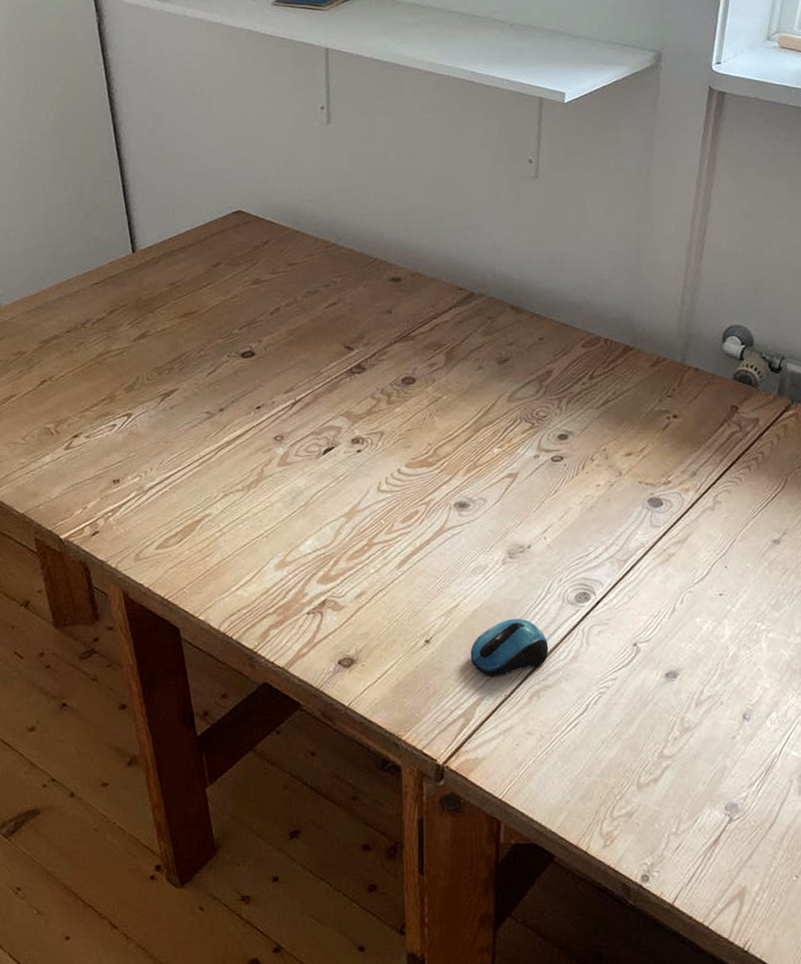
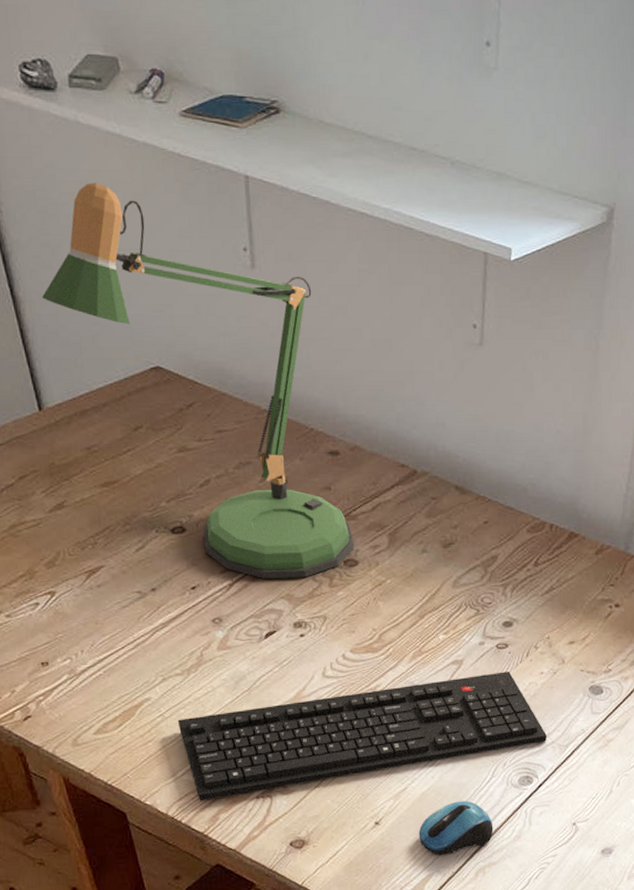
desk lamp: none [144,62,412,397] -> present [42,182,354,578]
keyboard: none [235,484,605,616] -> present [177,671,548,801]

